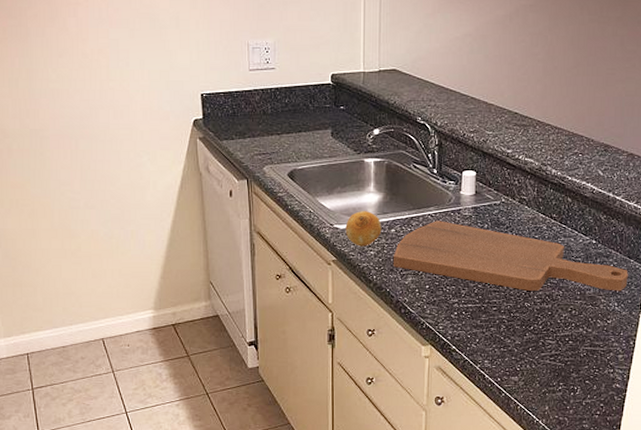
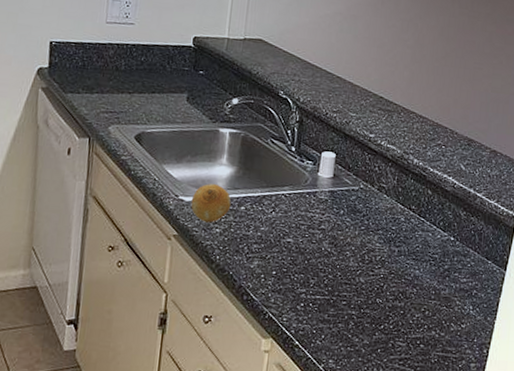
cutting board: present [392,220,628,291] -> none [238,201,485,294]

